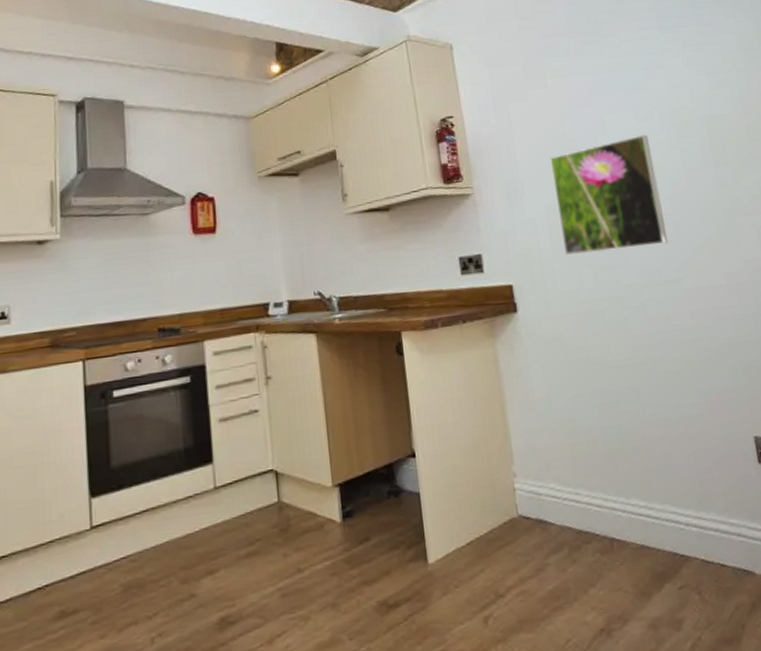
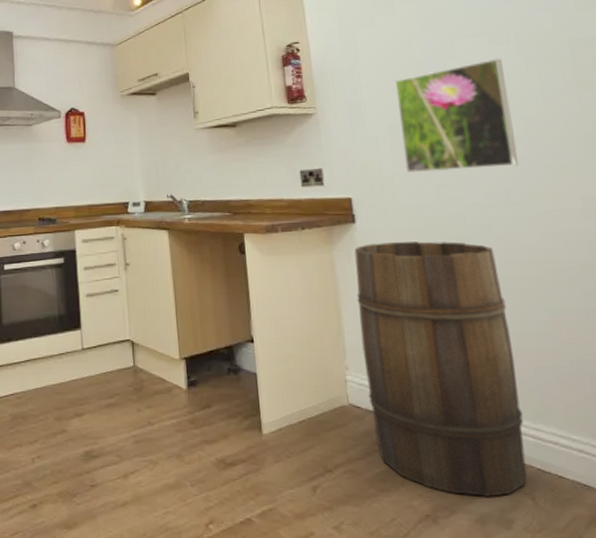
wooden barrel: none [517,326,693,601] -> present [354,241,527,497]

